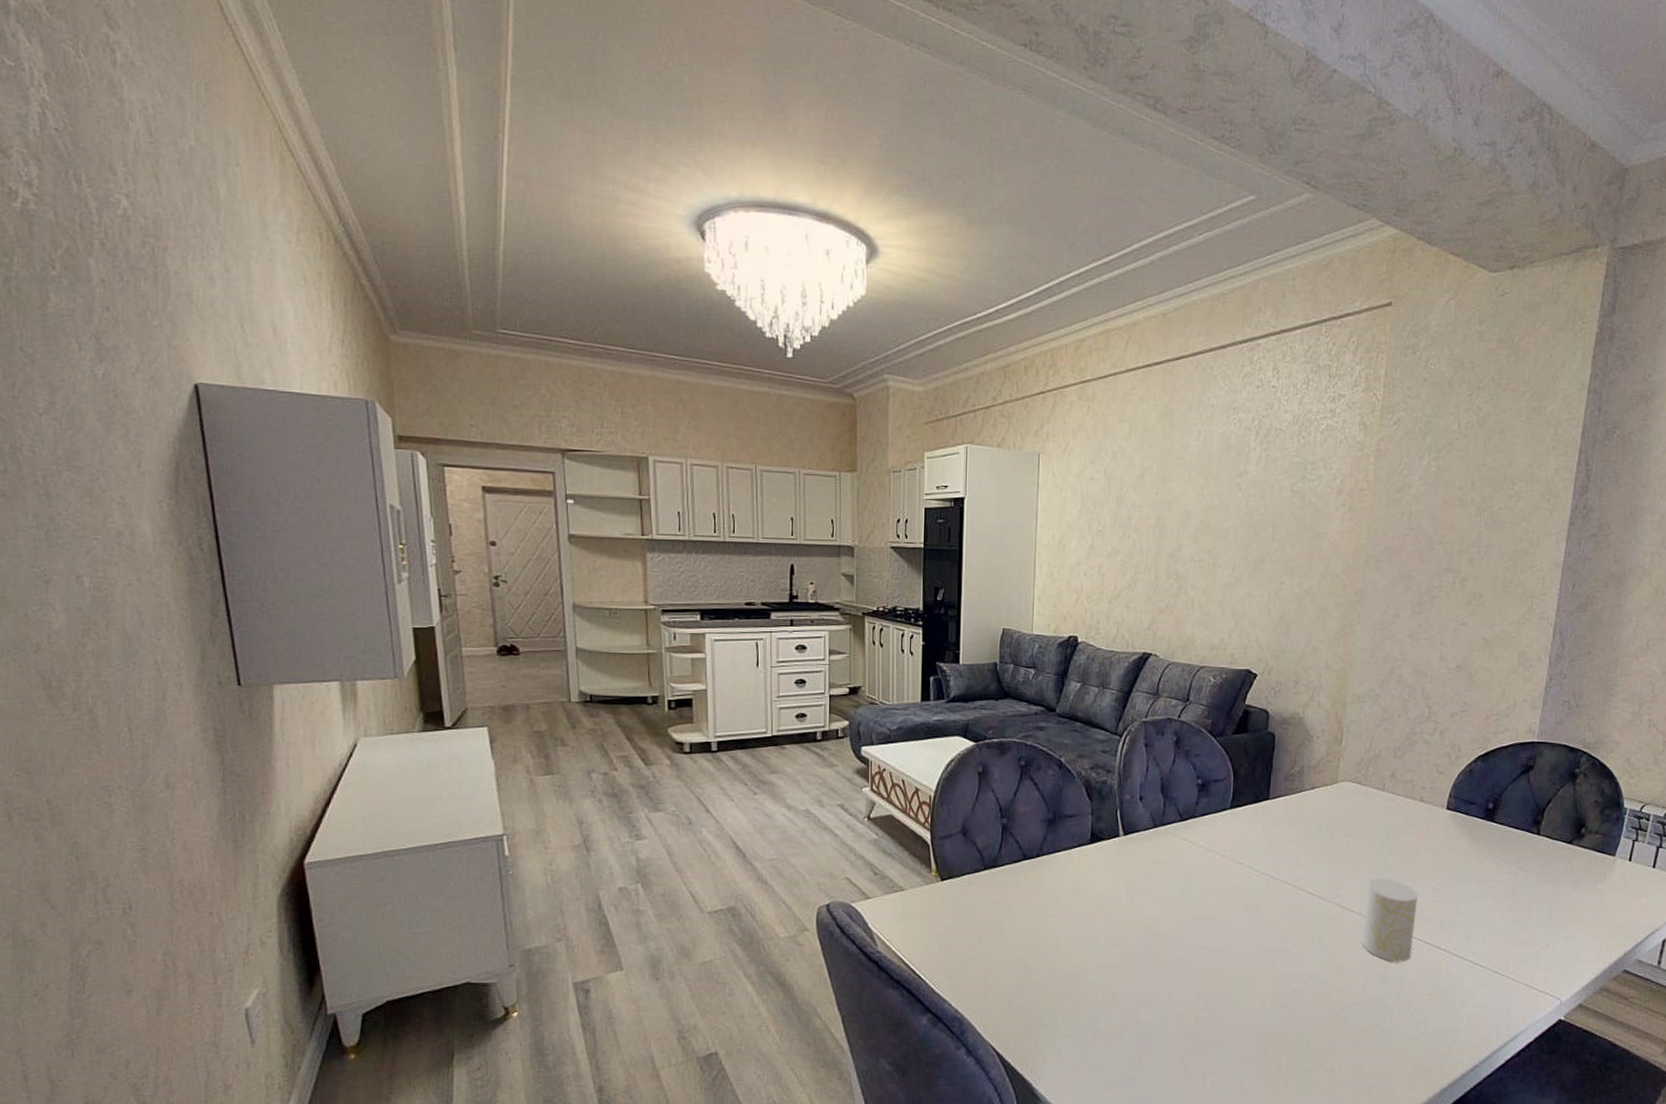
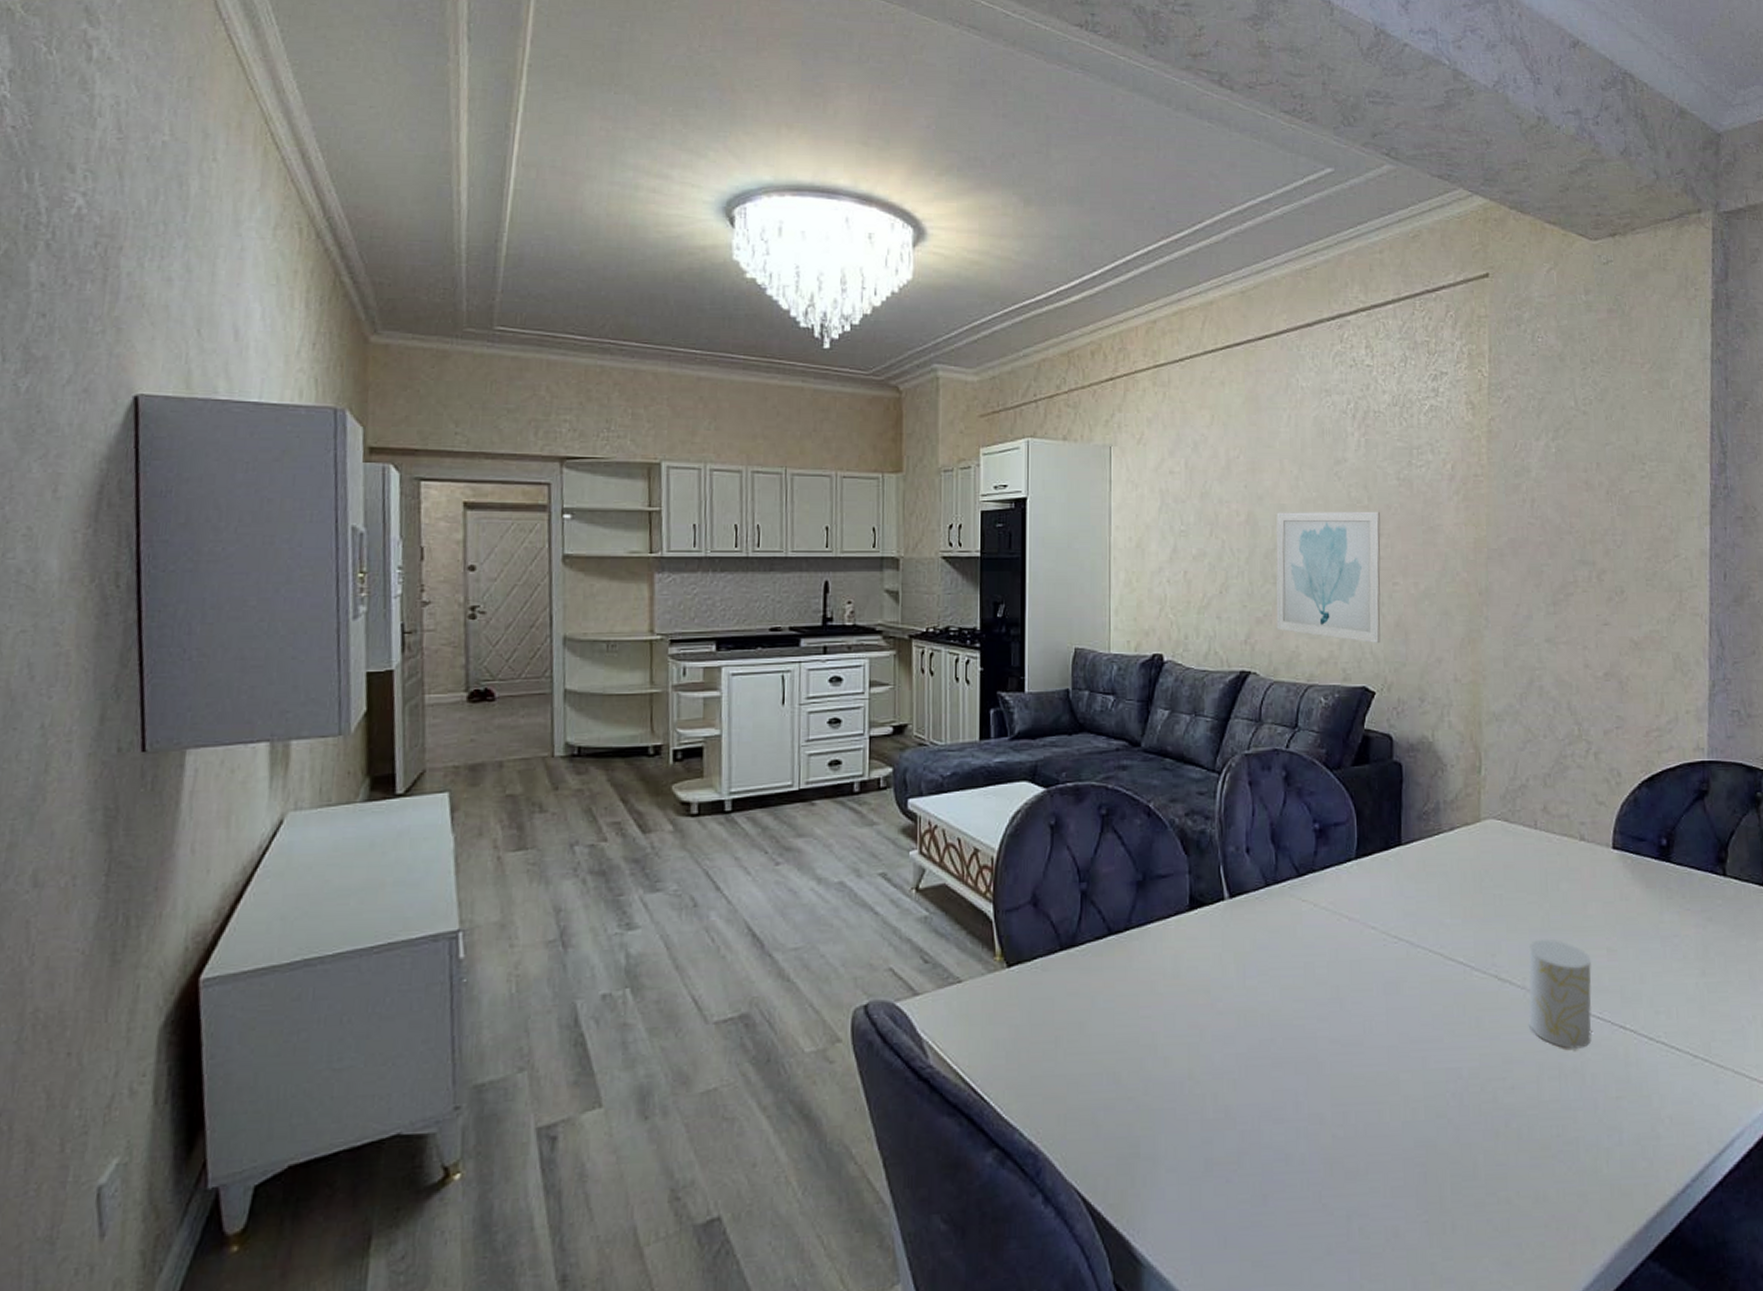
wall art: none [1176,517,1274,633] -> present [1276,511,1381,643]

